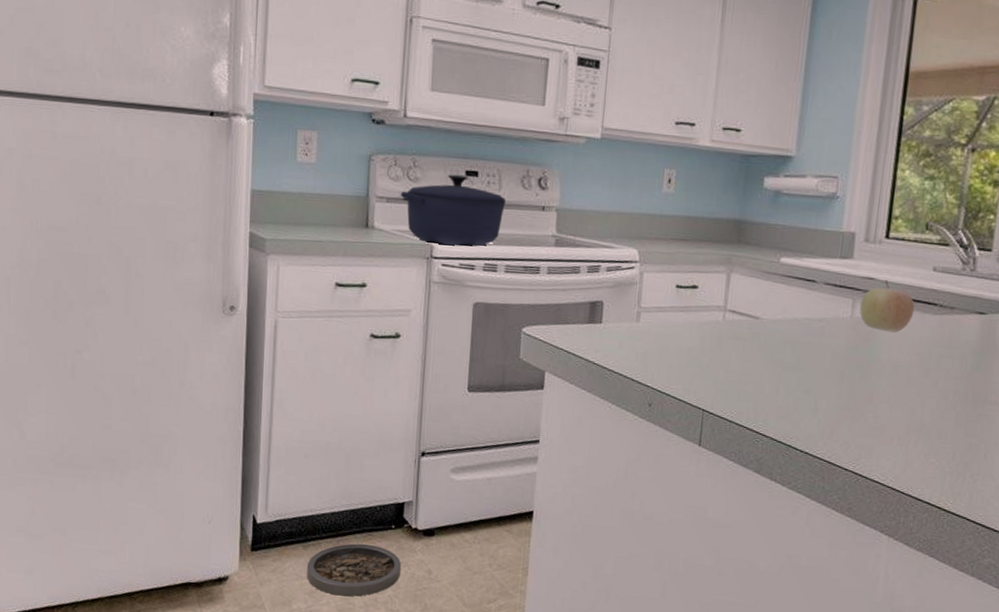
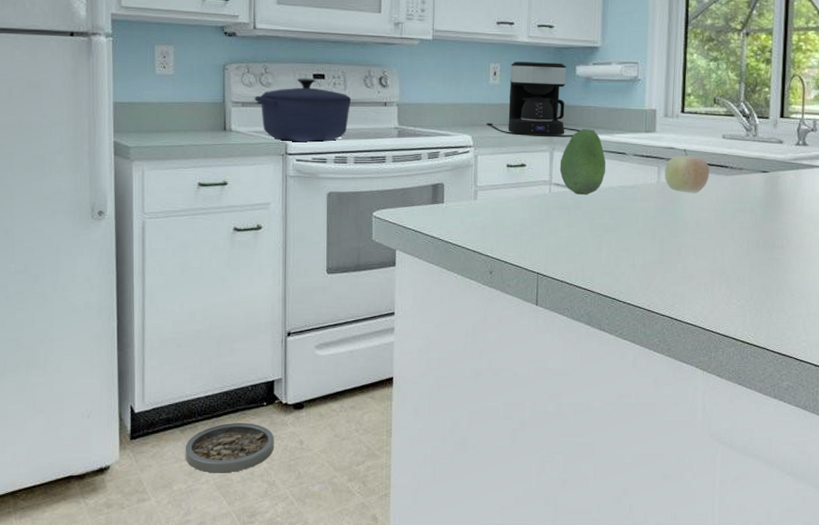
coffee maker: none [656,168,765,259] -> present [486,62,581,138]
fruit: none [736,249,792,326] -> present [559,128,606,196]

